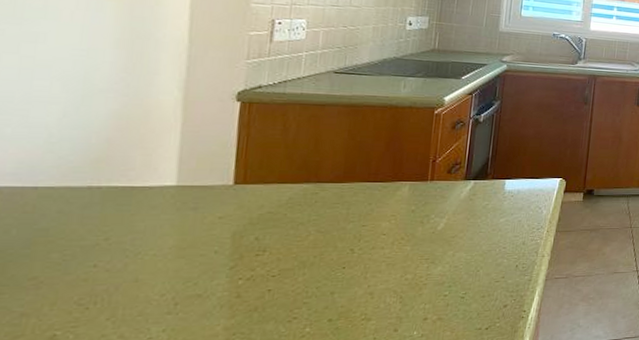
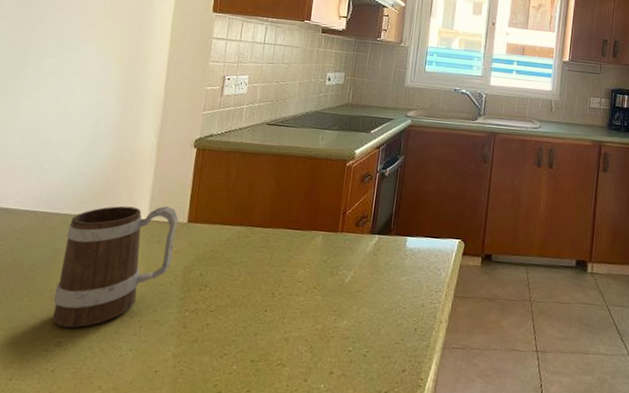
mug: none [38,167,221,318] -> present [52,205,179,328]

